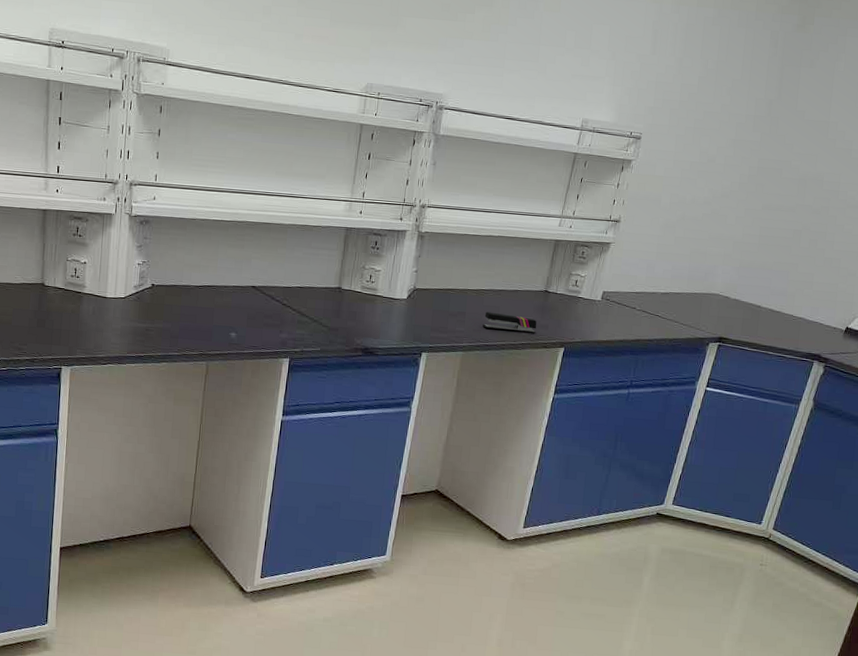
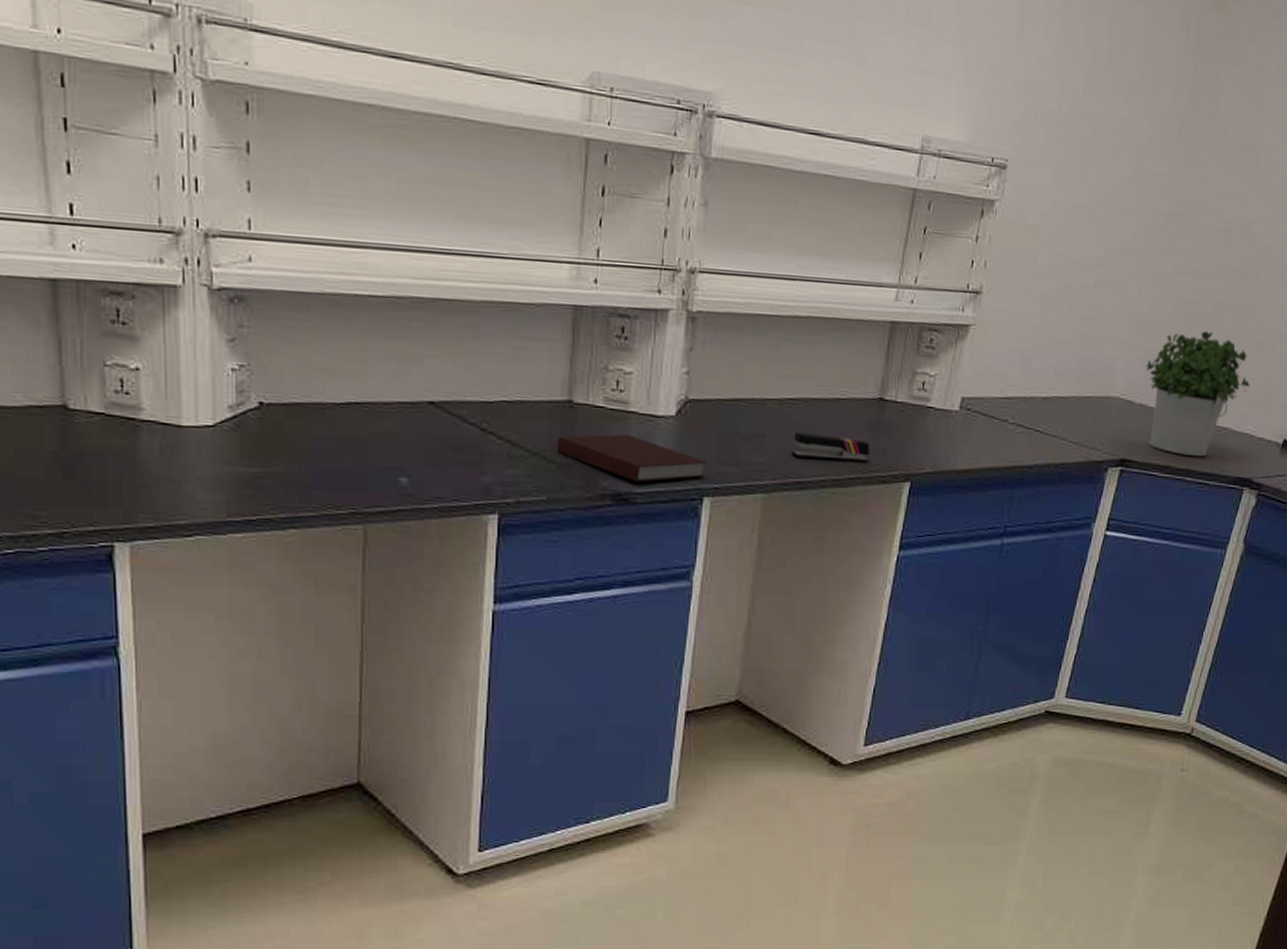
notebook: none [329,309,426,342] -> present [557,433,707,483]
potted plant: none [739,249,820,338] -> present [1144,330,1250,457]

